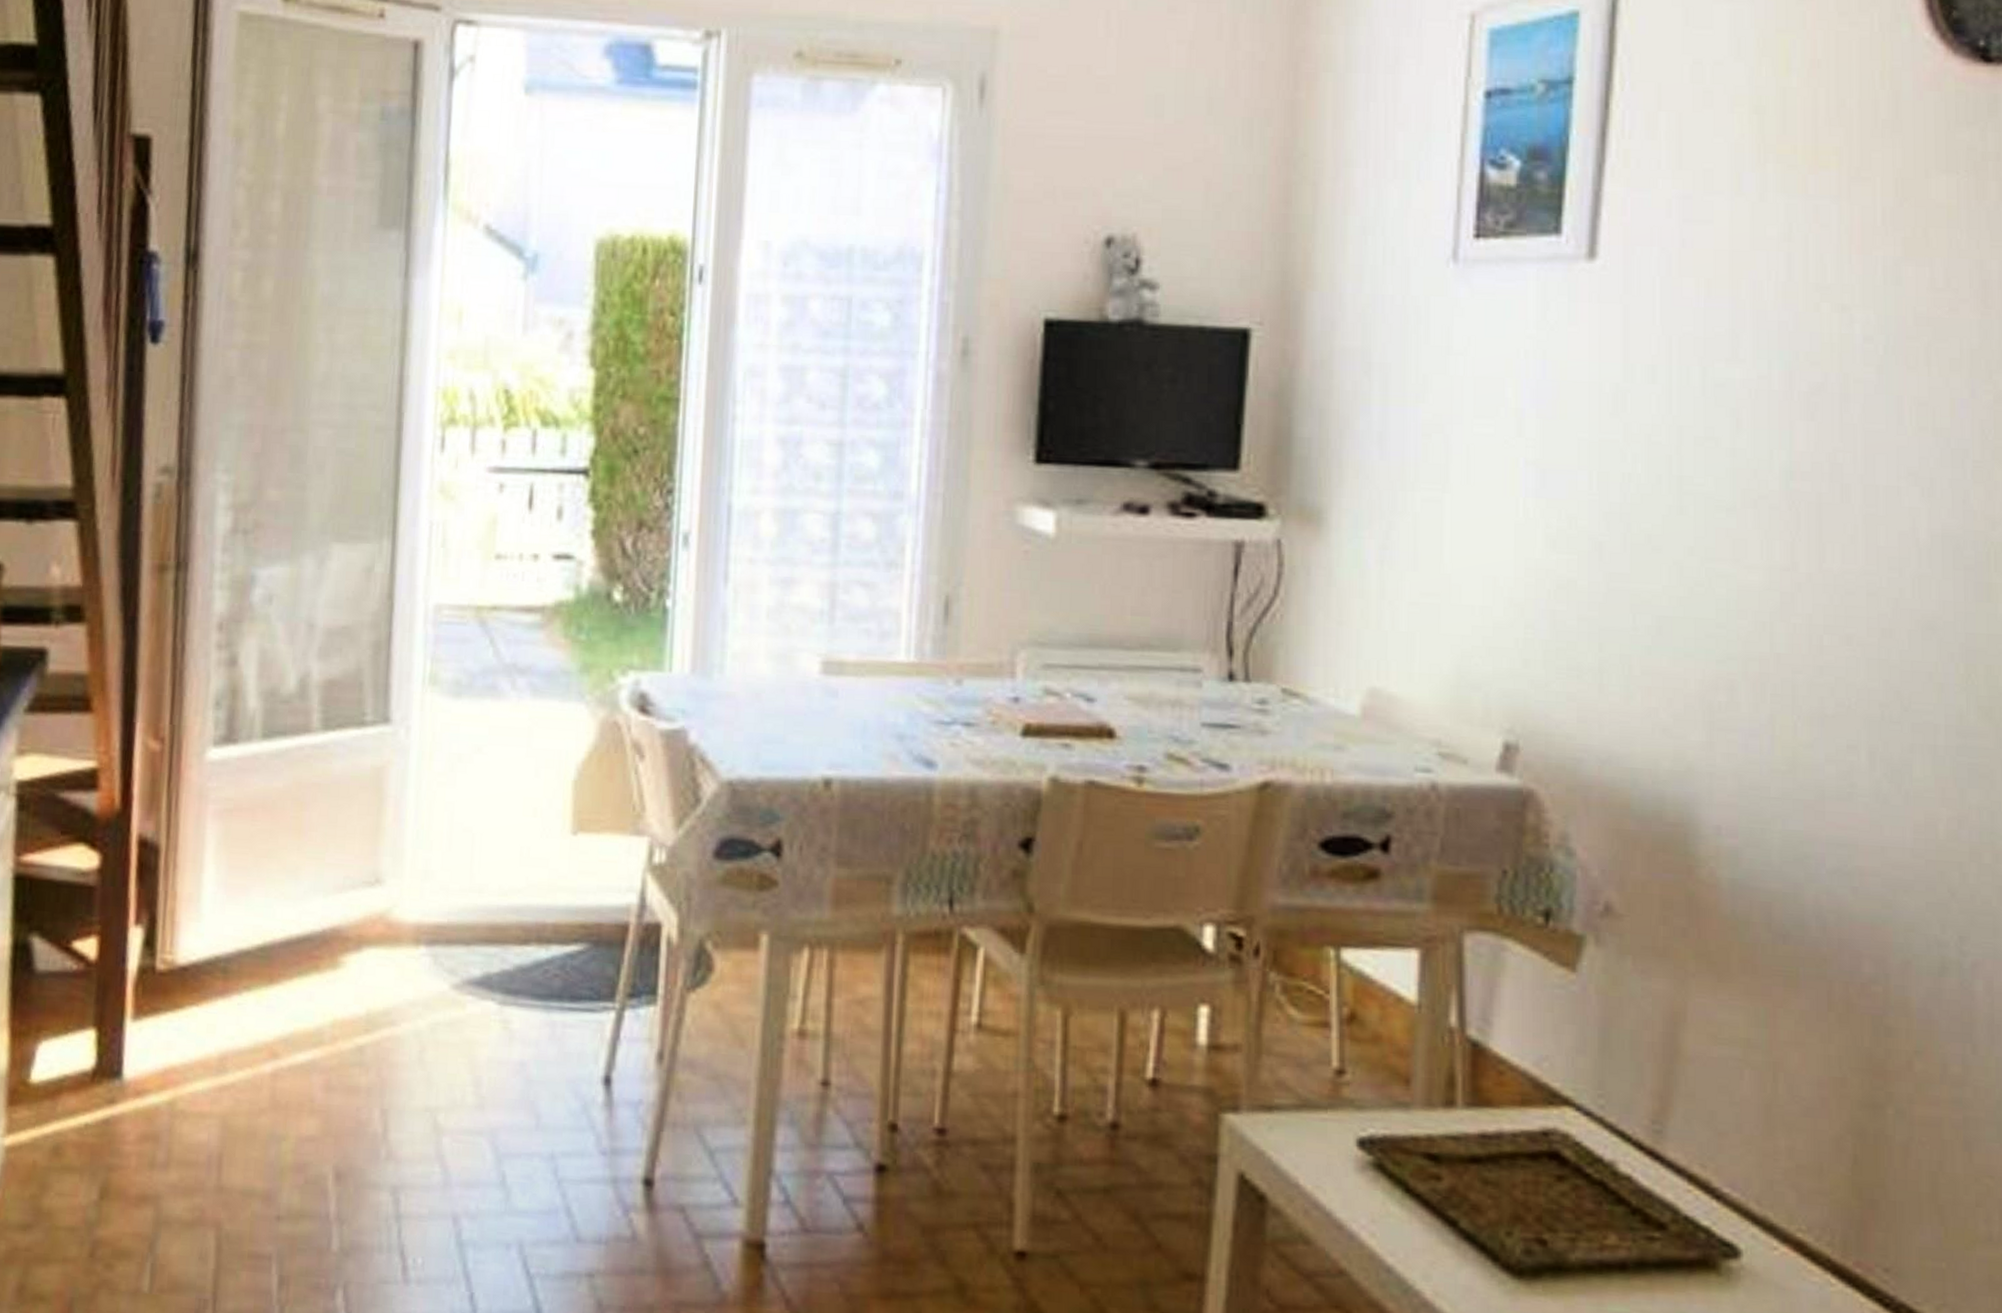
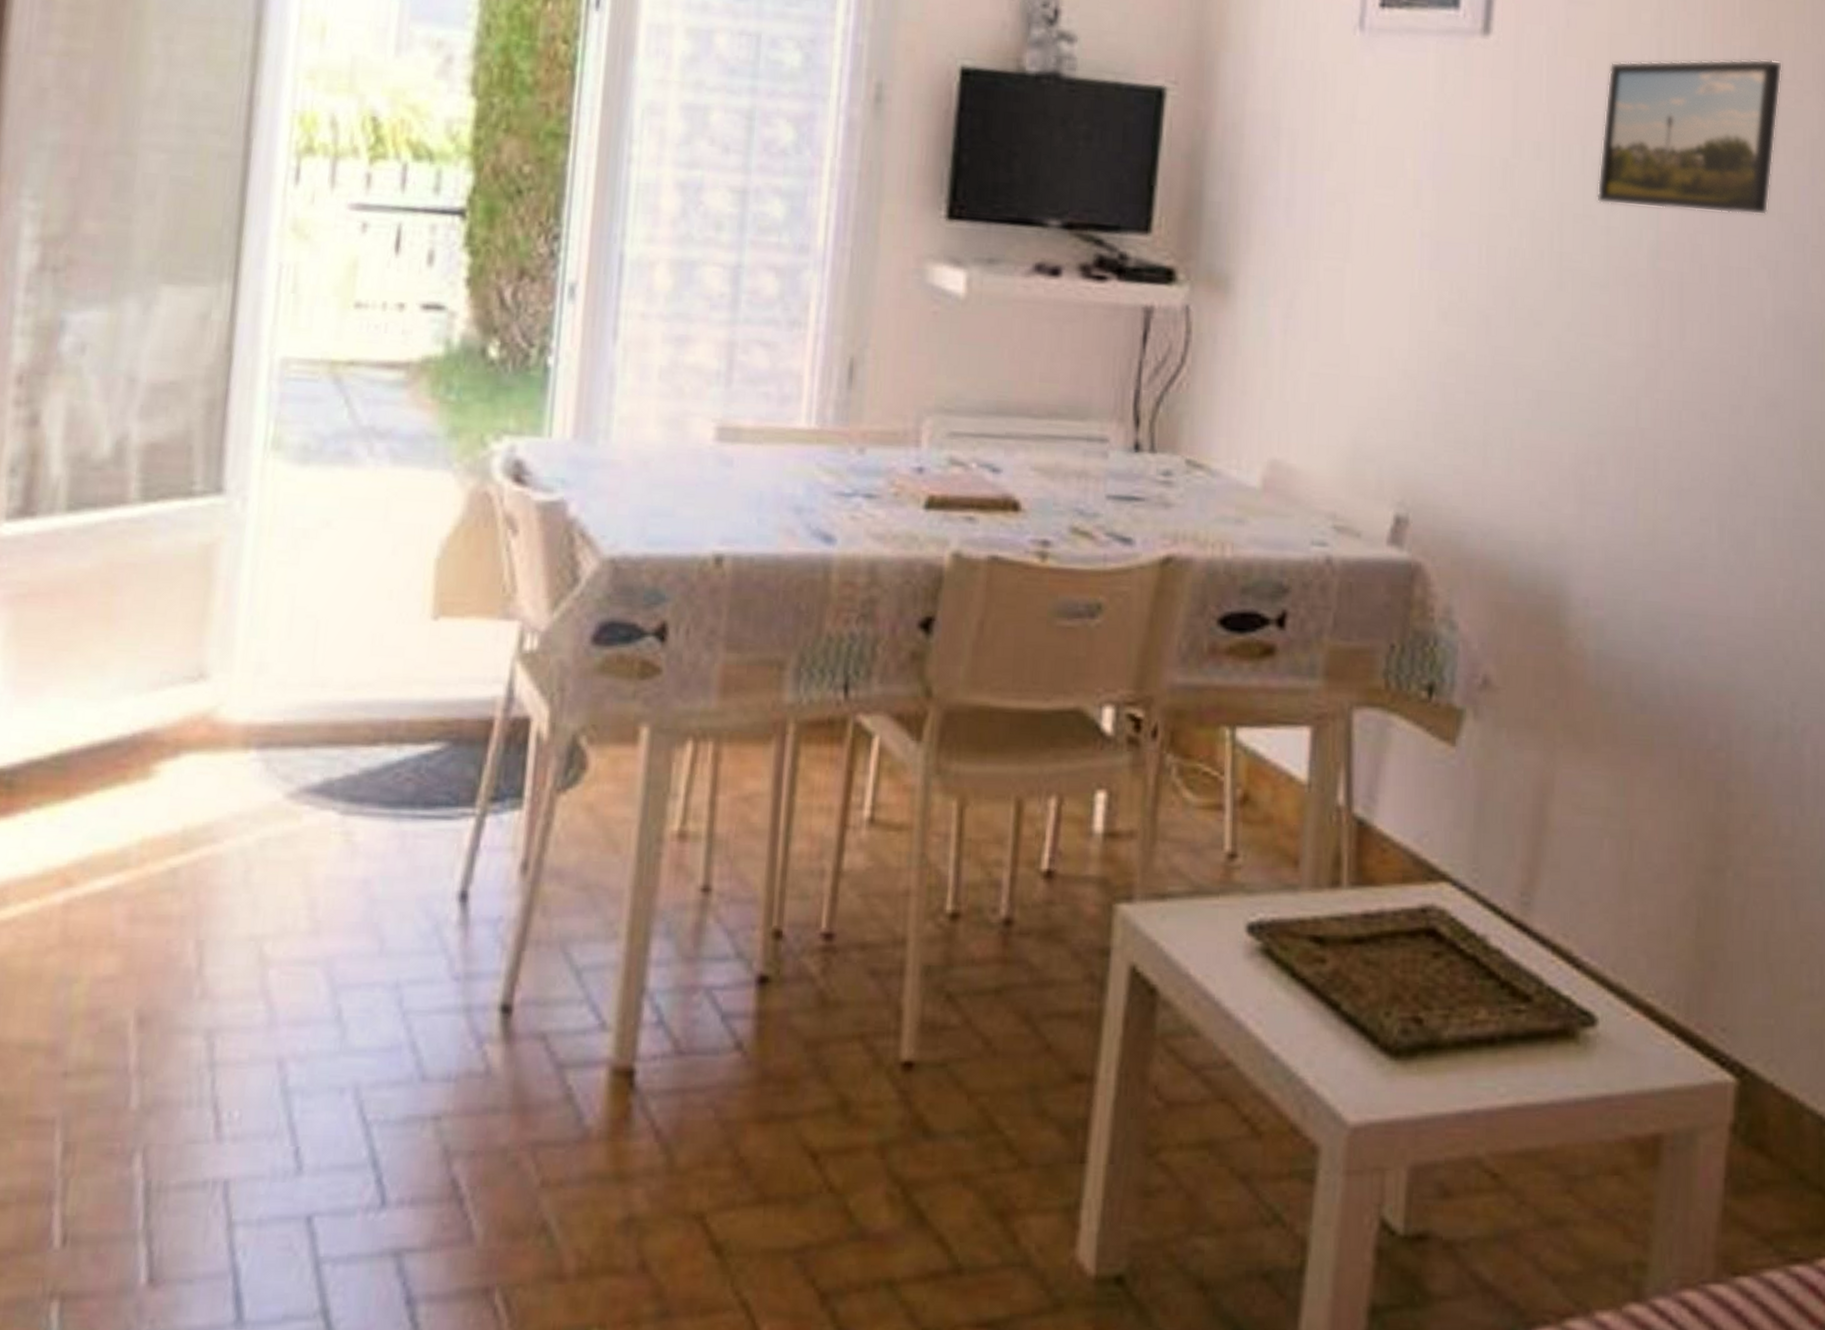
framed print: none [1720,268,1934,431] -> present [1597,59,1783,216]

